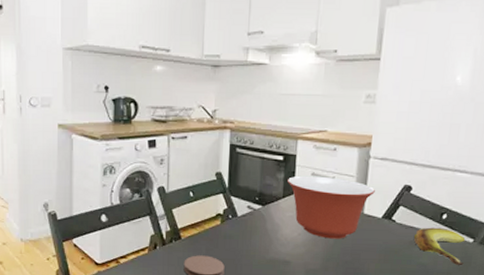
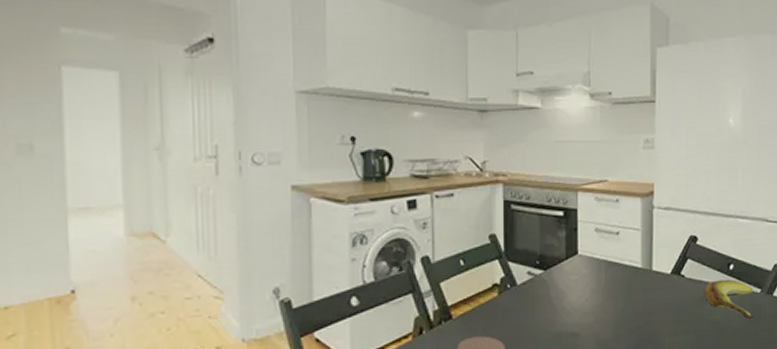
mixing bowl: present [288,175,375,239] -> none [570,231,662,302]

